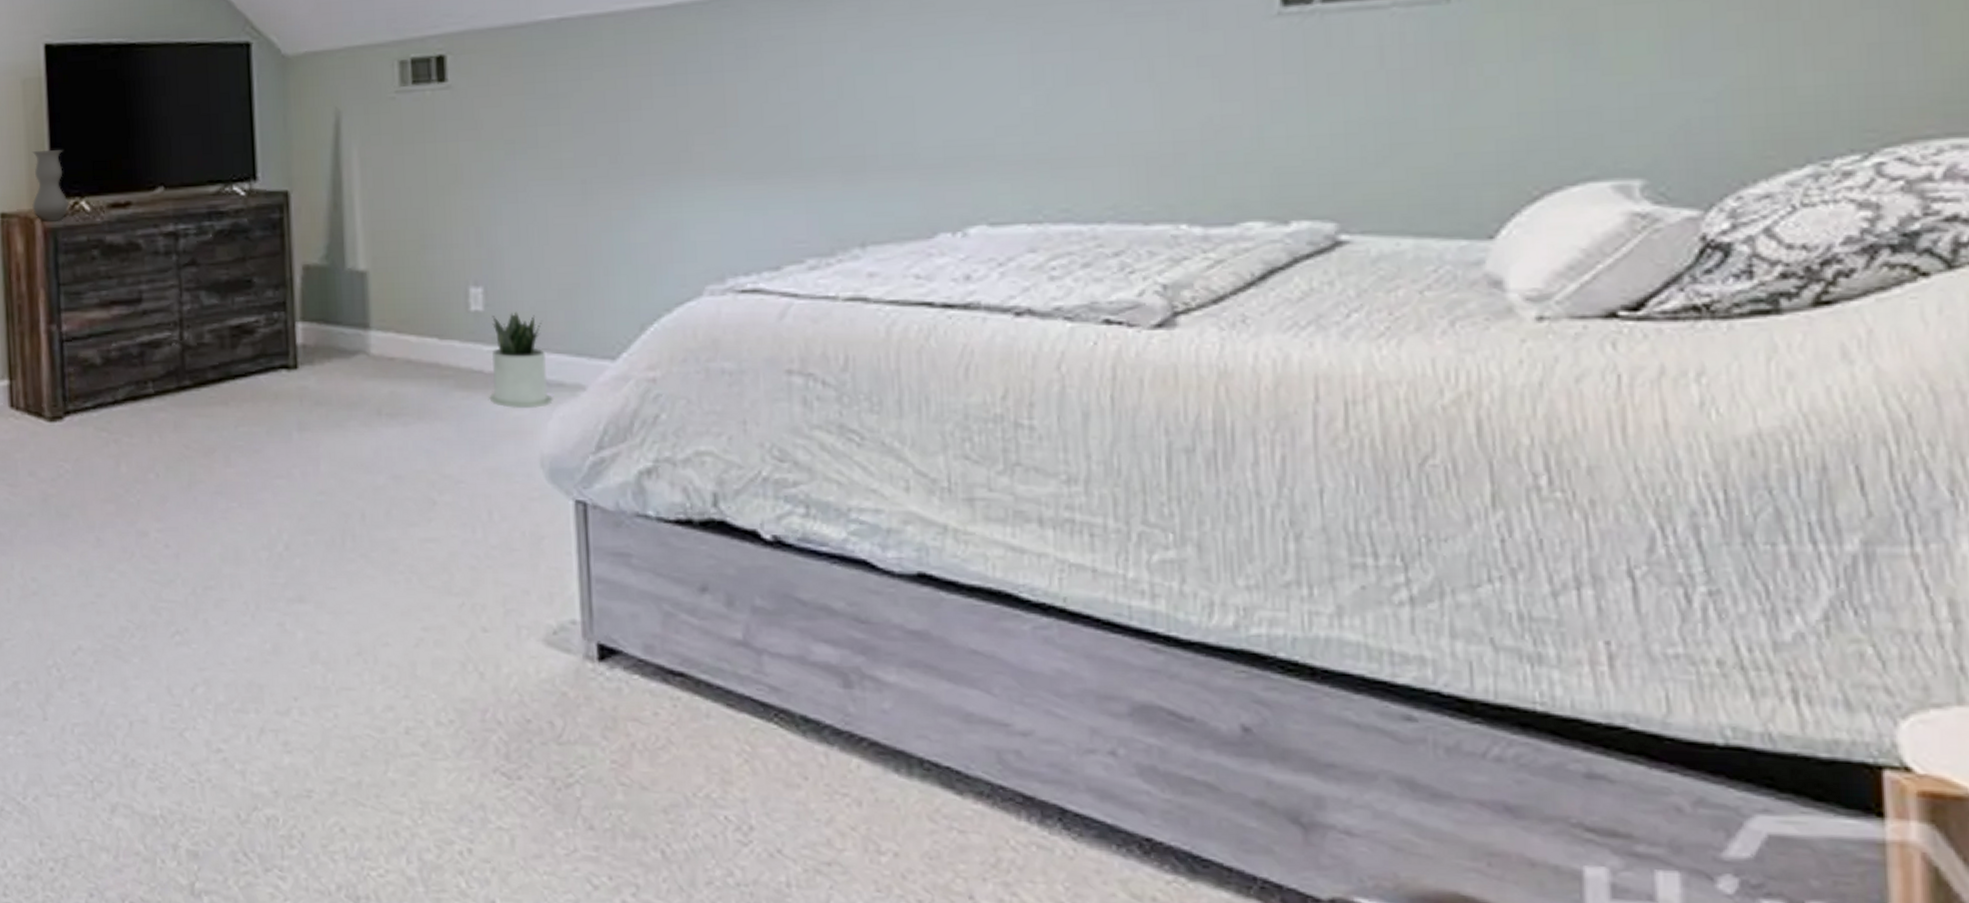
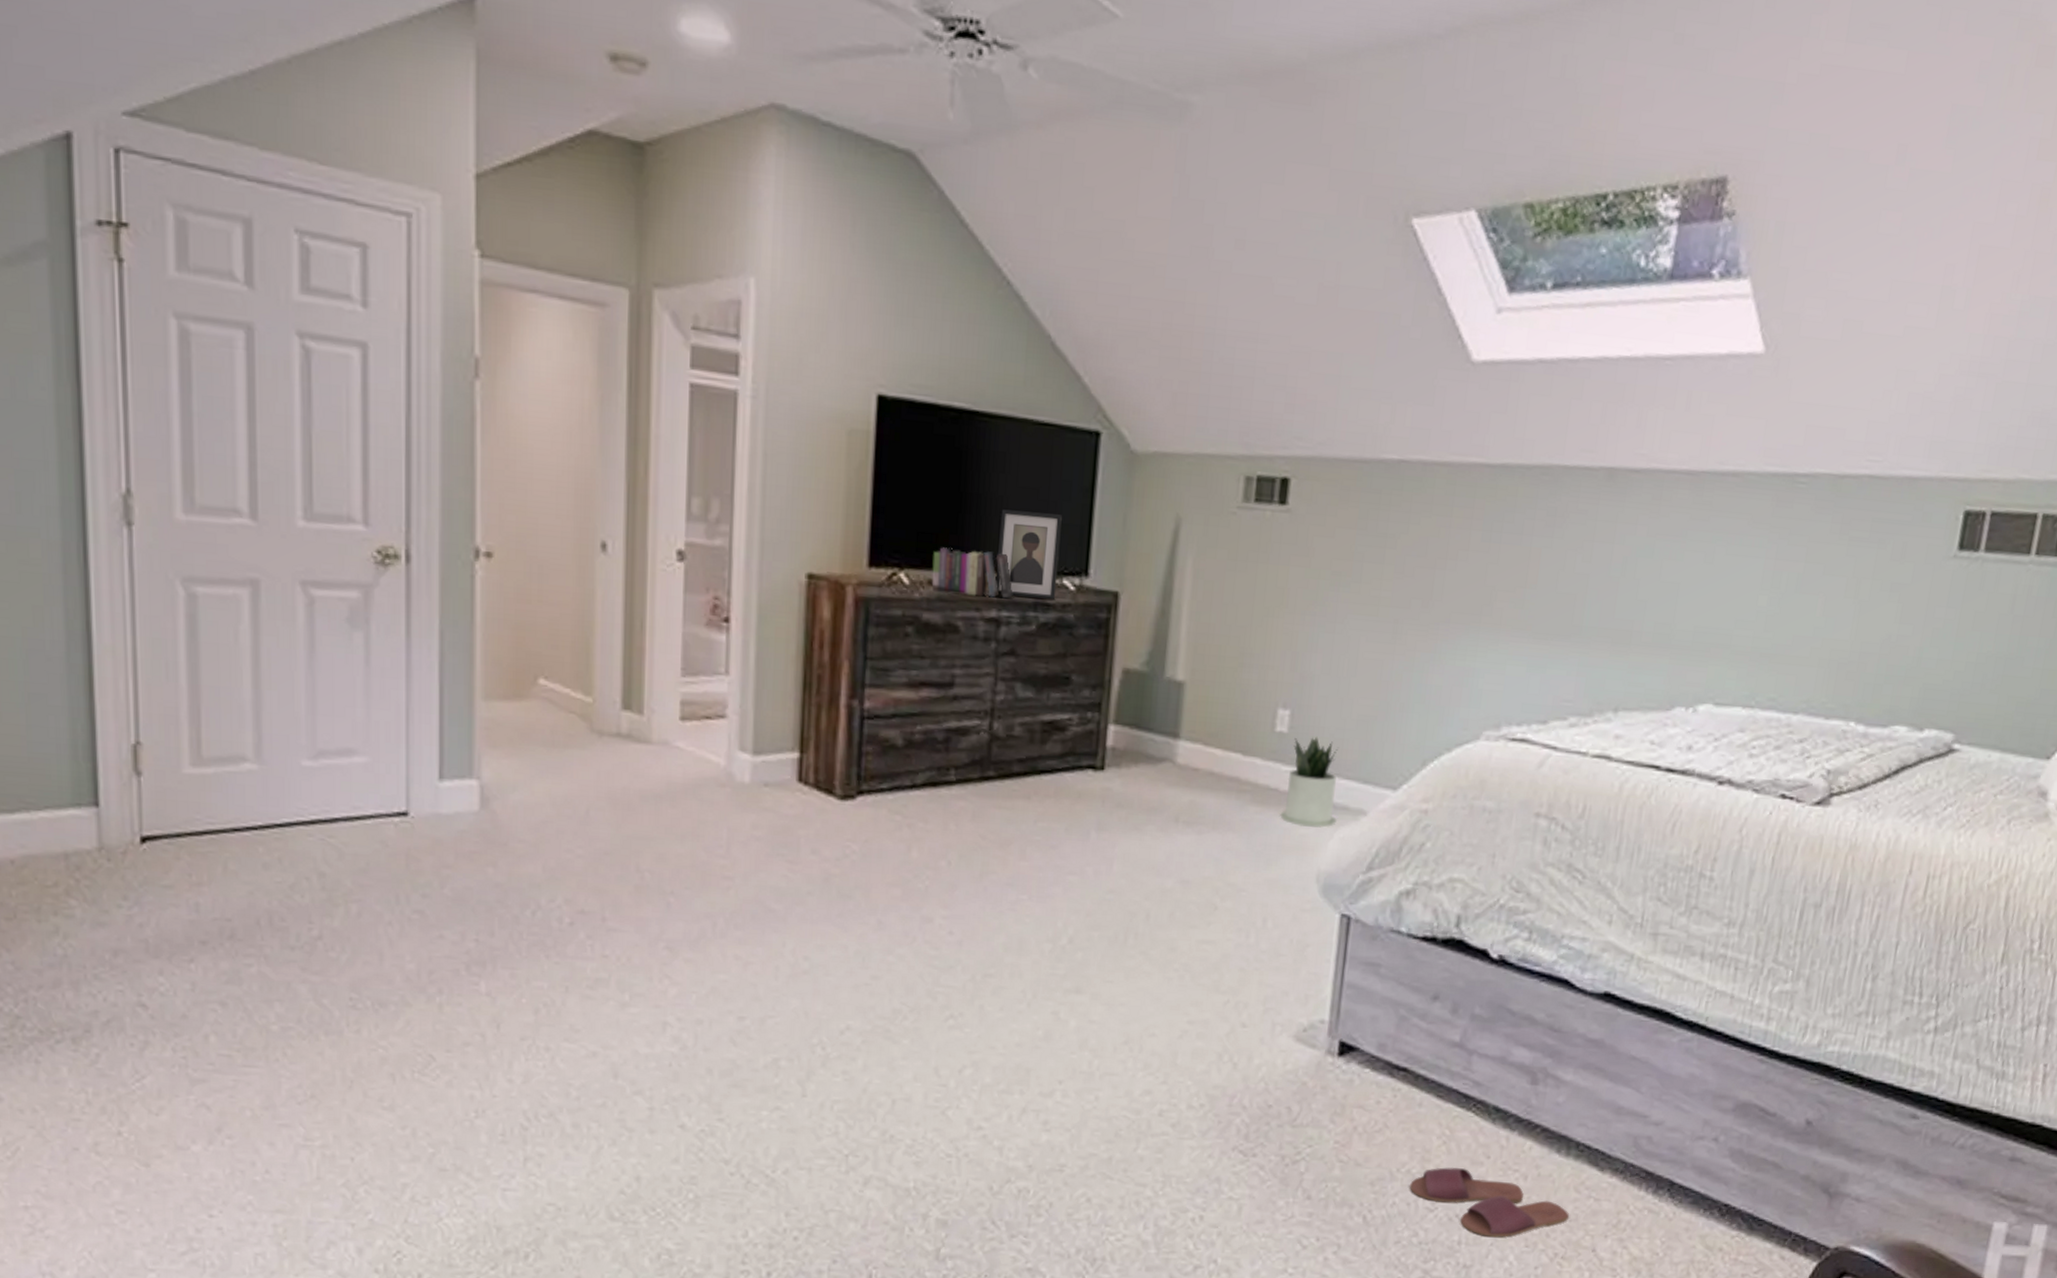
vase: present [32,150,69,222] -> none [845,511,886,592]
books: none [109,169,187,216] -> present [931,547,1013,599]
picture frame: none [167,126,228,210] -> present [995,509,1062,601]
slippers: none [712,790,929,879] -> present [1410,1167,1570,1237]

